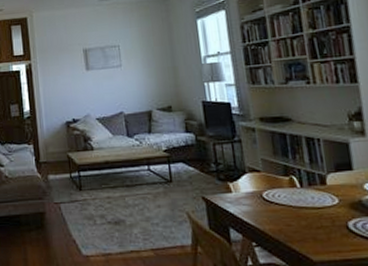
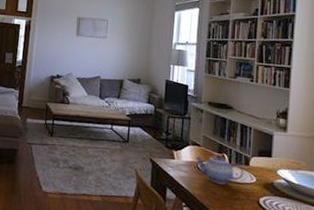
teapot: none [257,178,321,213] -> present [195,154,243,185]

